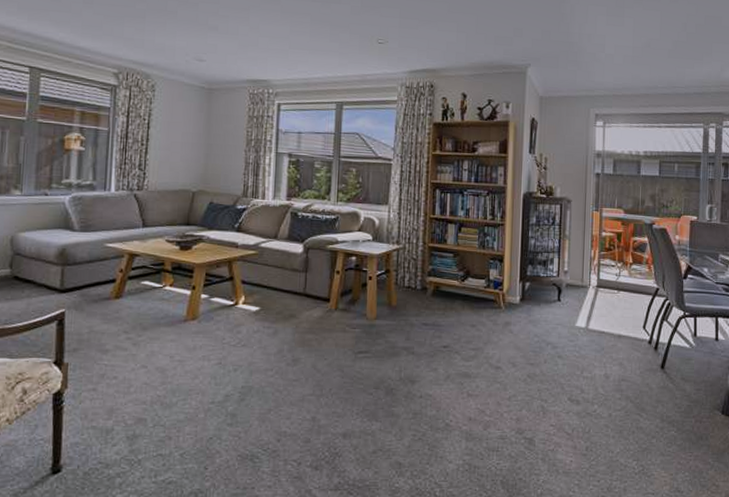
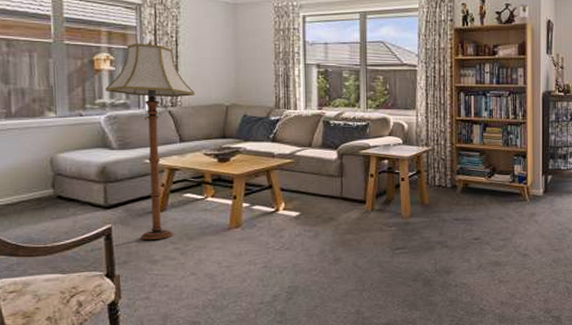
floor lamp: none [73,122,162,328] -> present [105,40,195,240]

